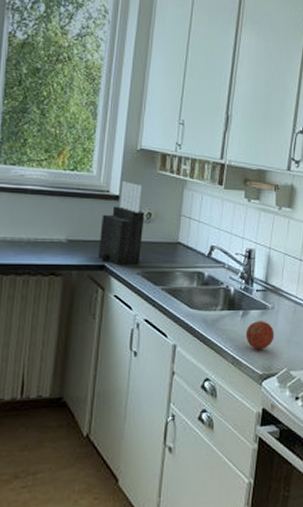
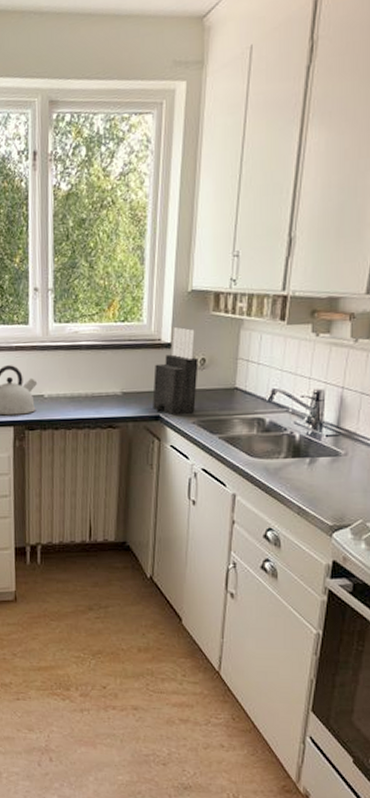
fruit: present [245,321,274,350] -> none [313,469,348,499]

